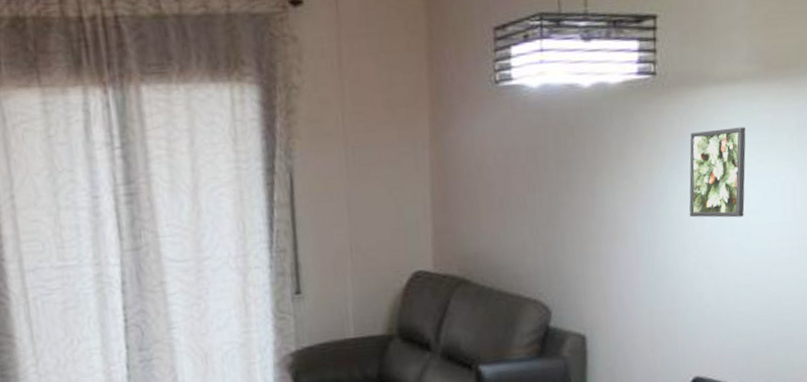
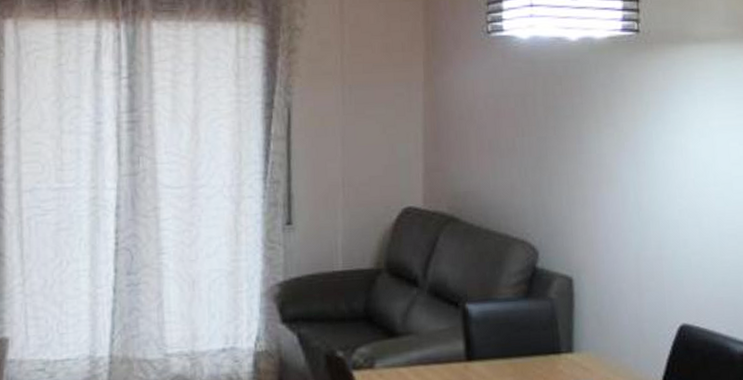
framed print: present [689,127,746,218] -> none [672,83,727,168]

